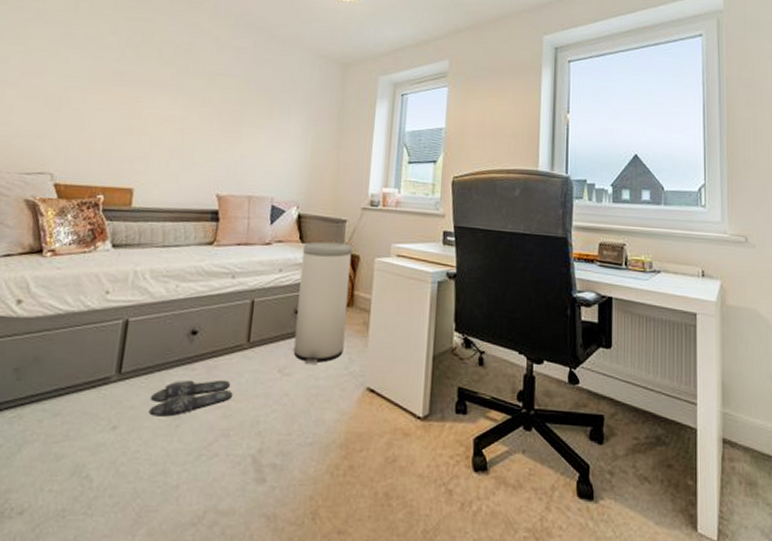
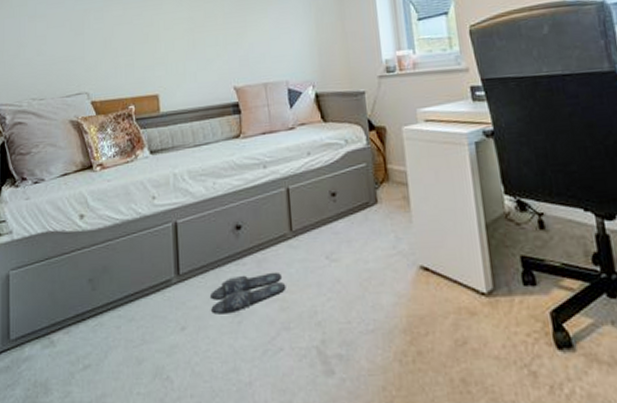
pedal bin: present [293,241,353,365] -> none [326,116,388,248]

